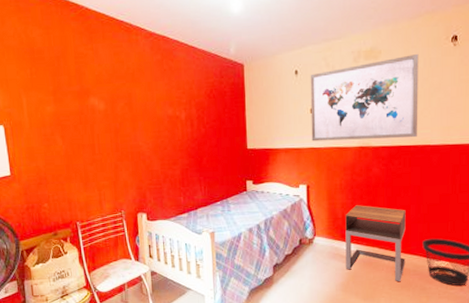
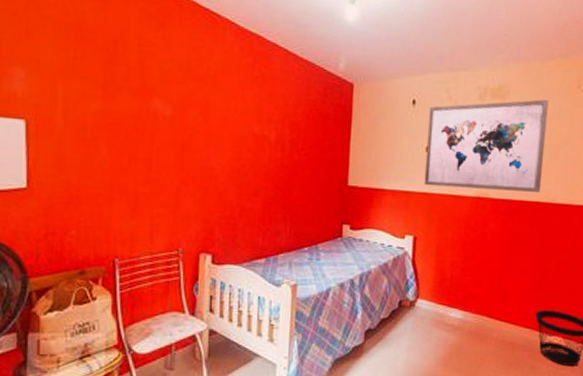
nightstand: present [345,205,406,282] -> none [449,265,521,359]

